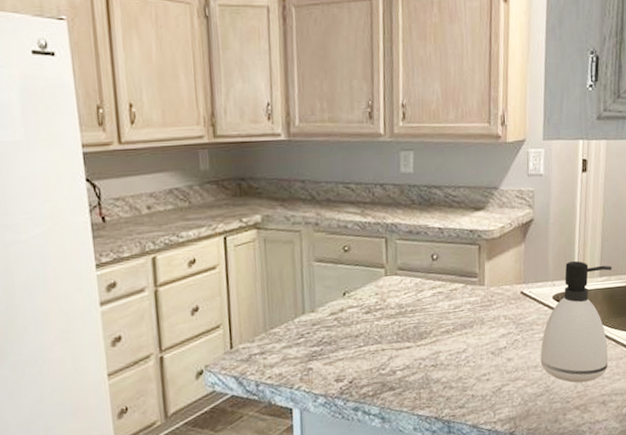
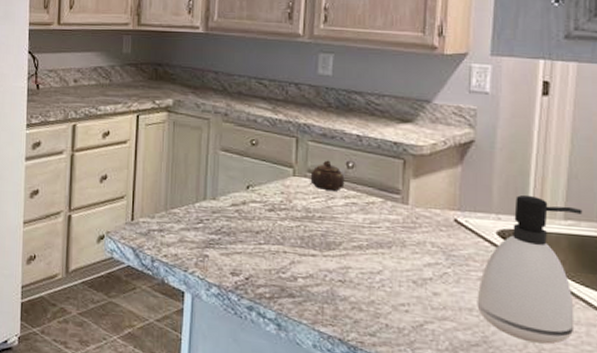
teapot: none [400,255,431,284] -> present [310,160,345,191]

